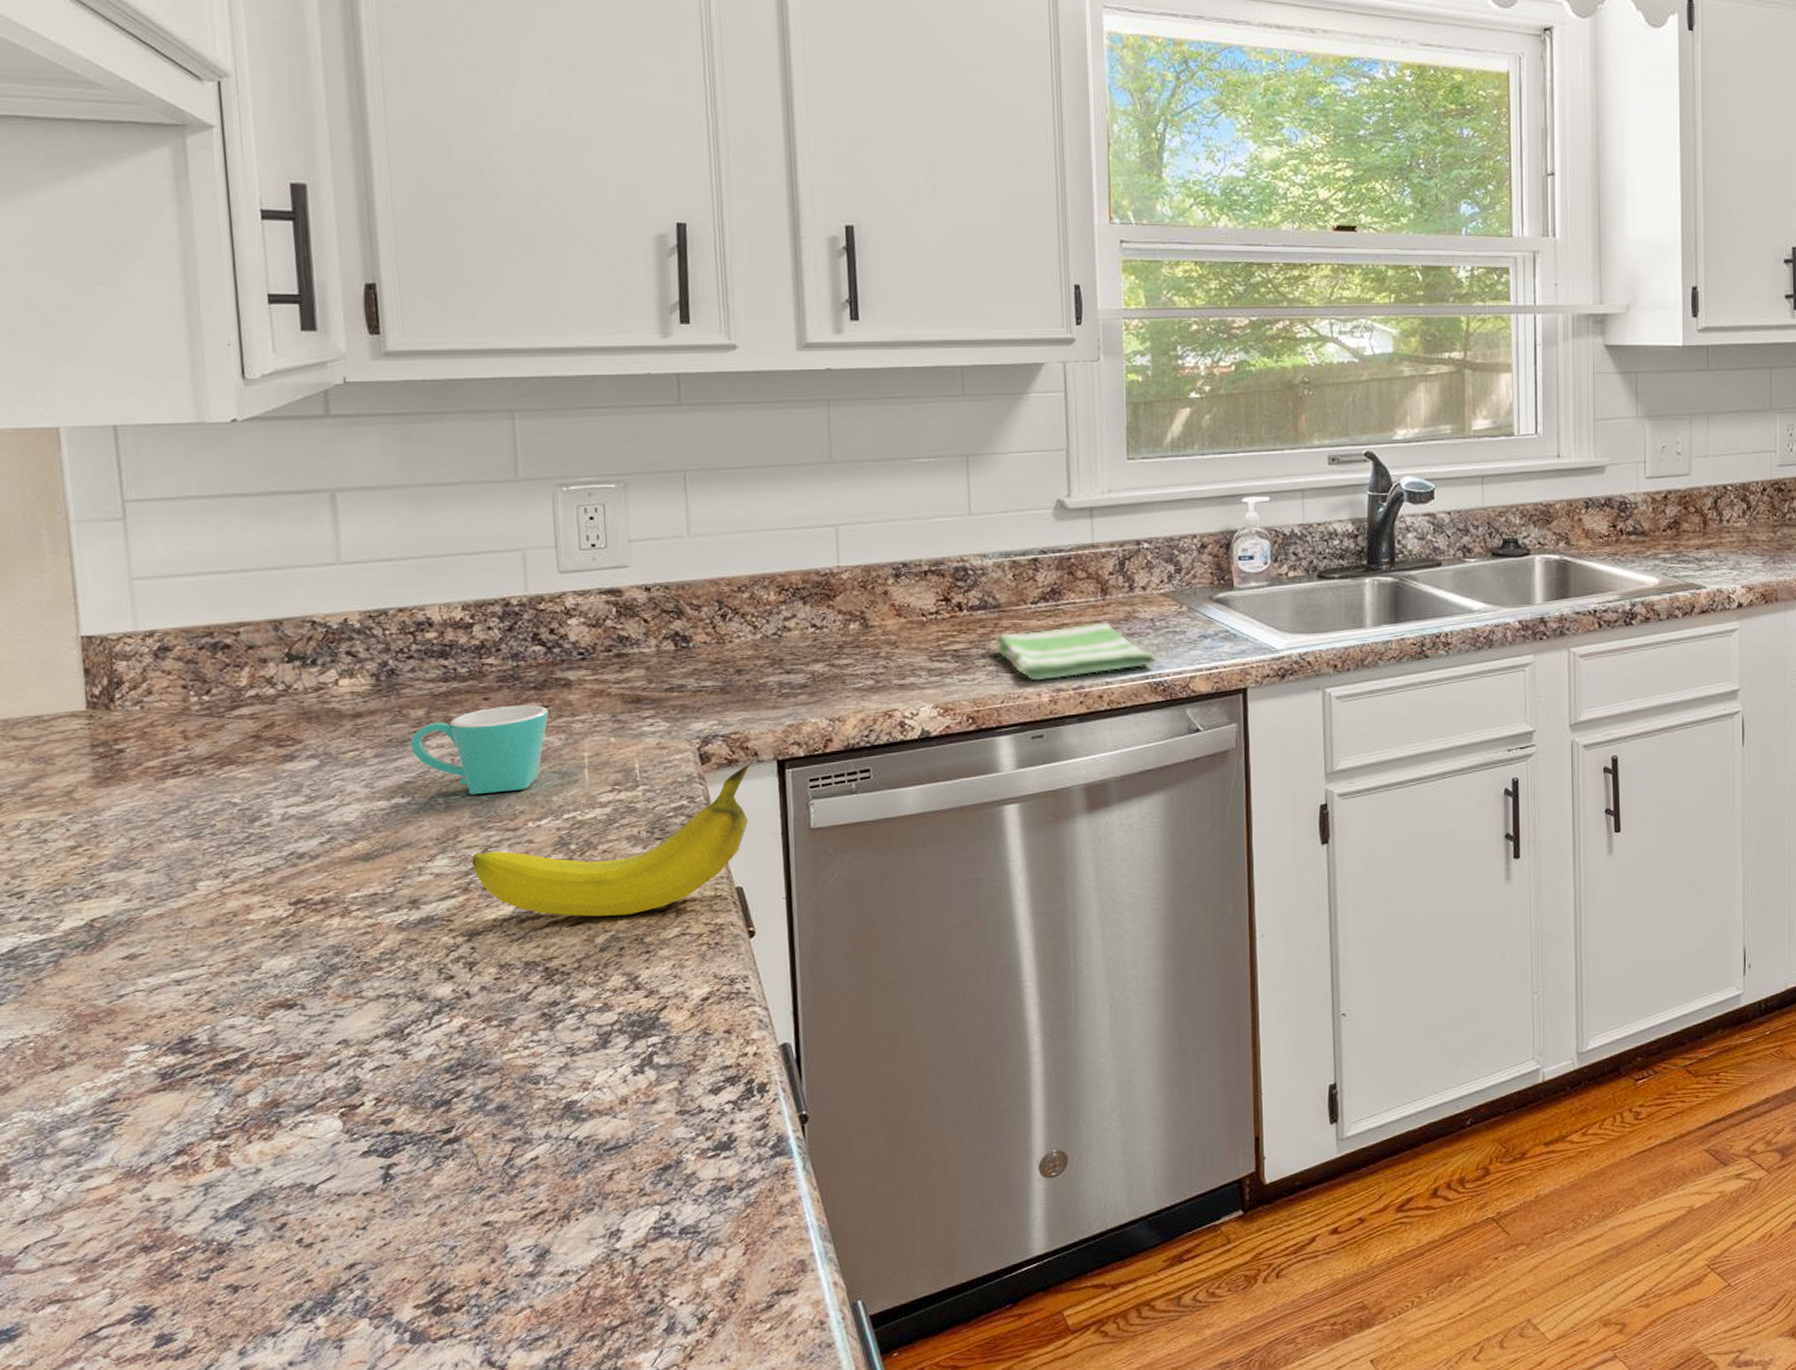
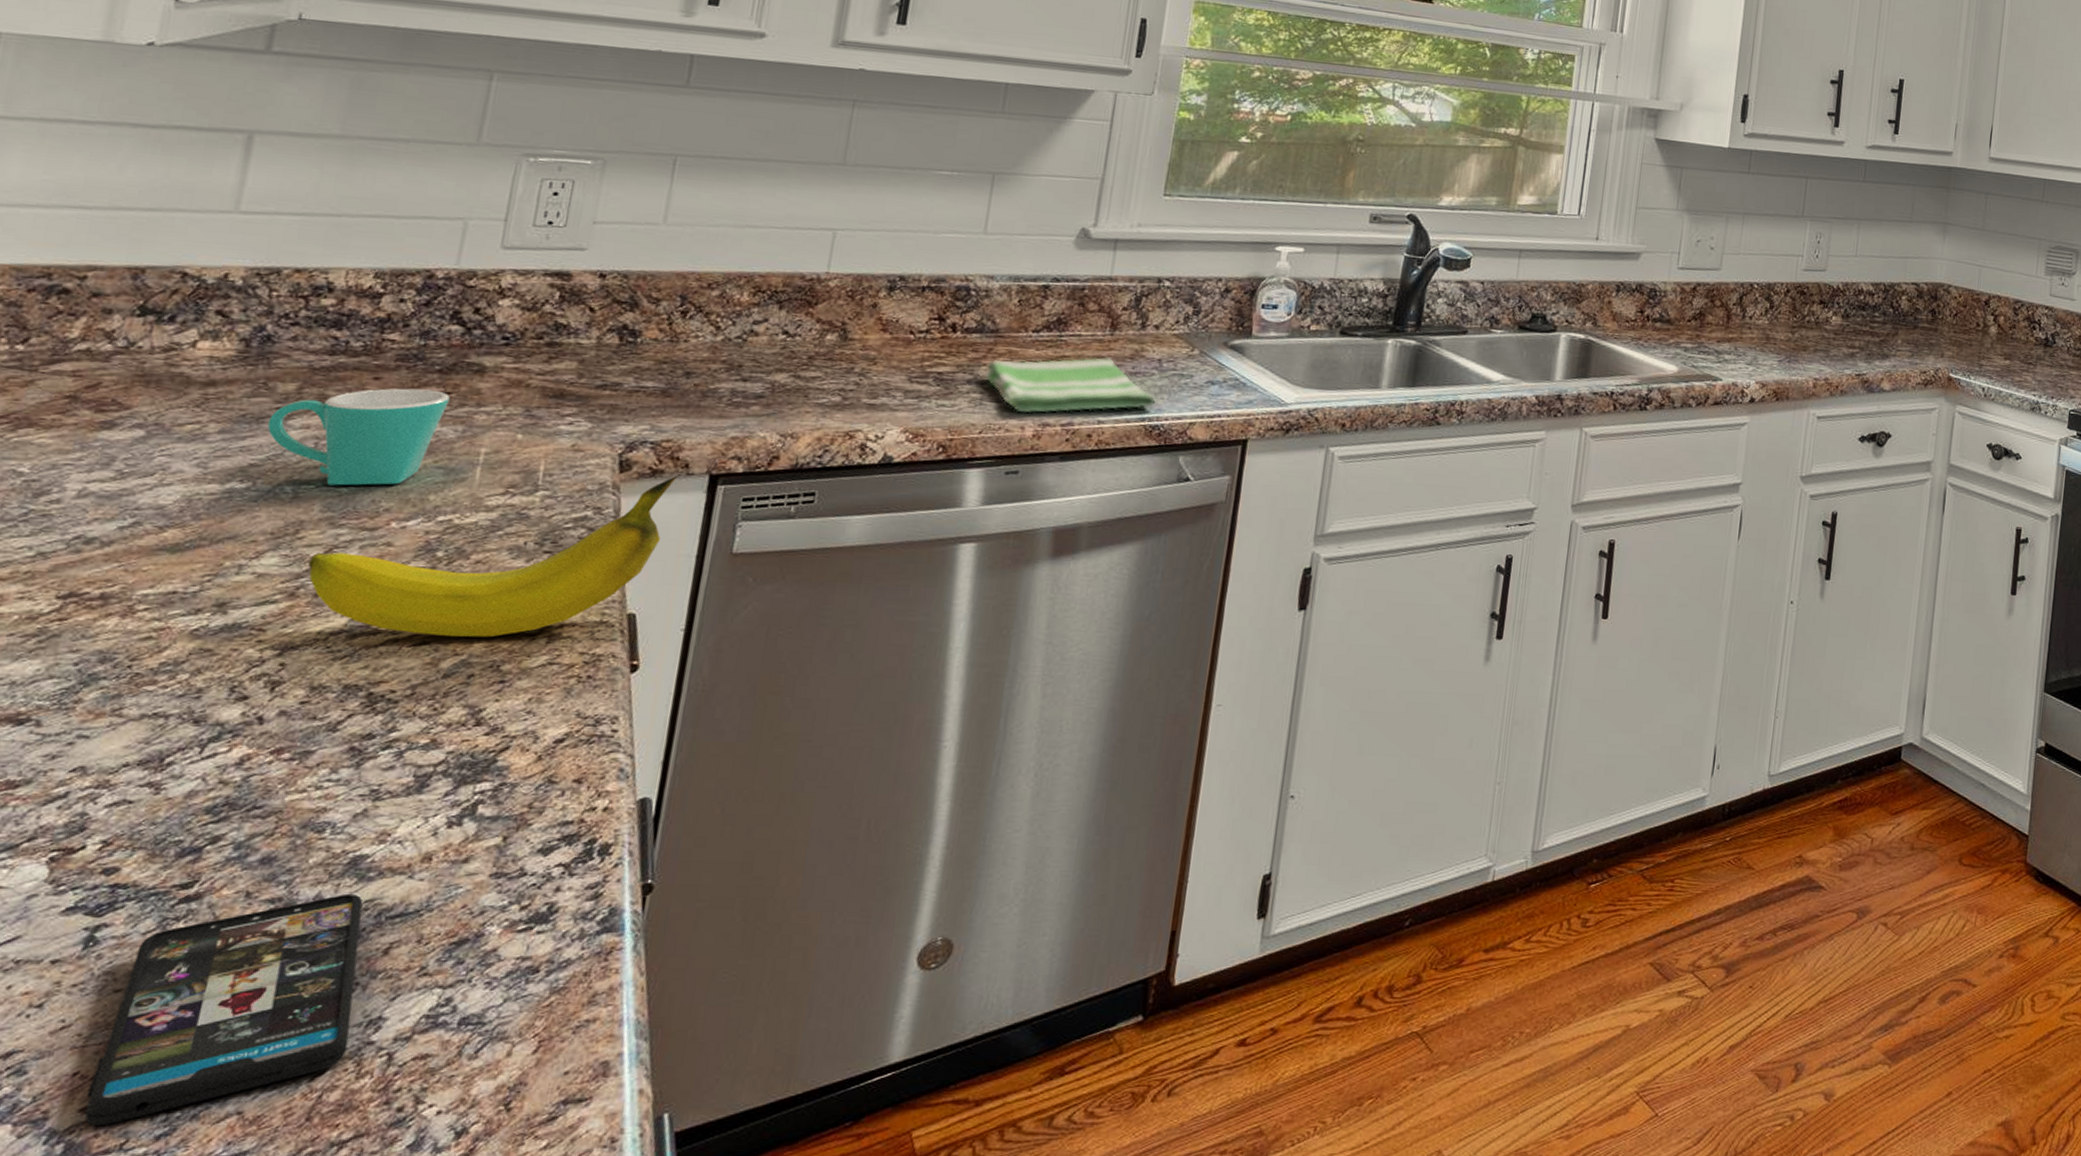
smartphone: none [416,1132,599,1319] -> present [85,893,363,1126]

